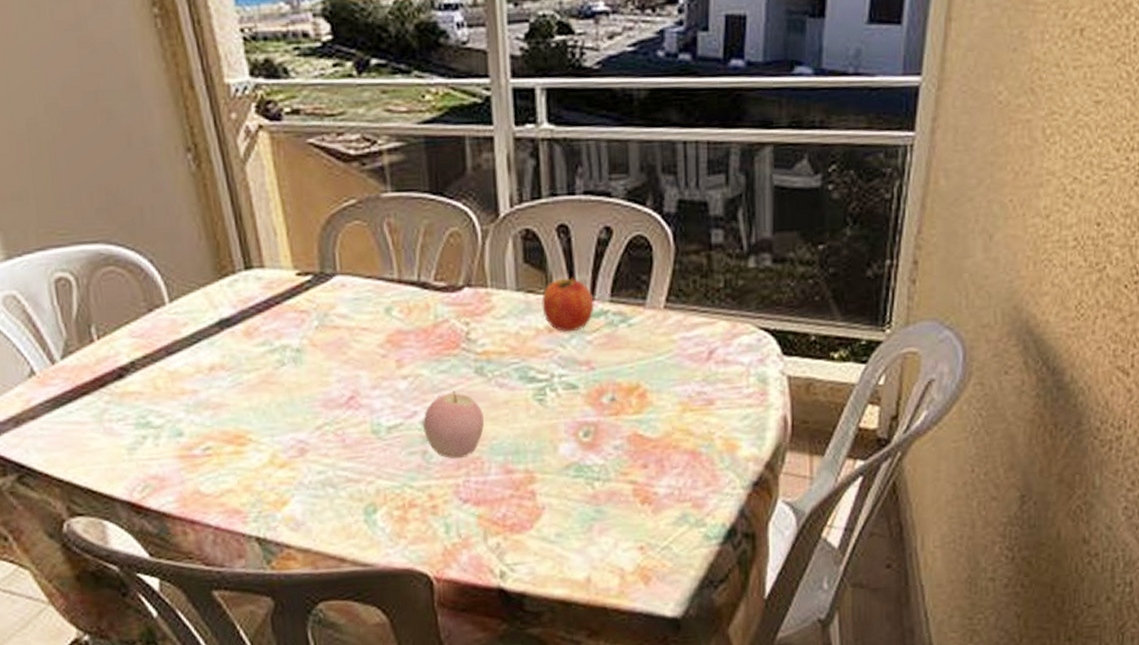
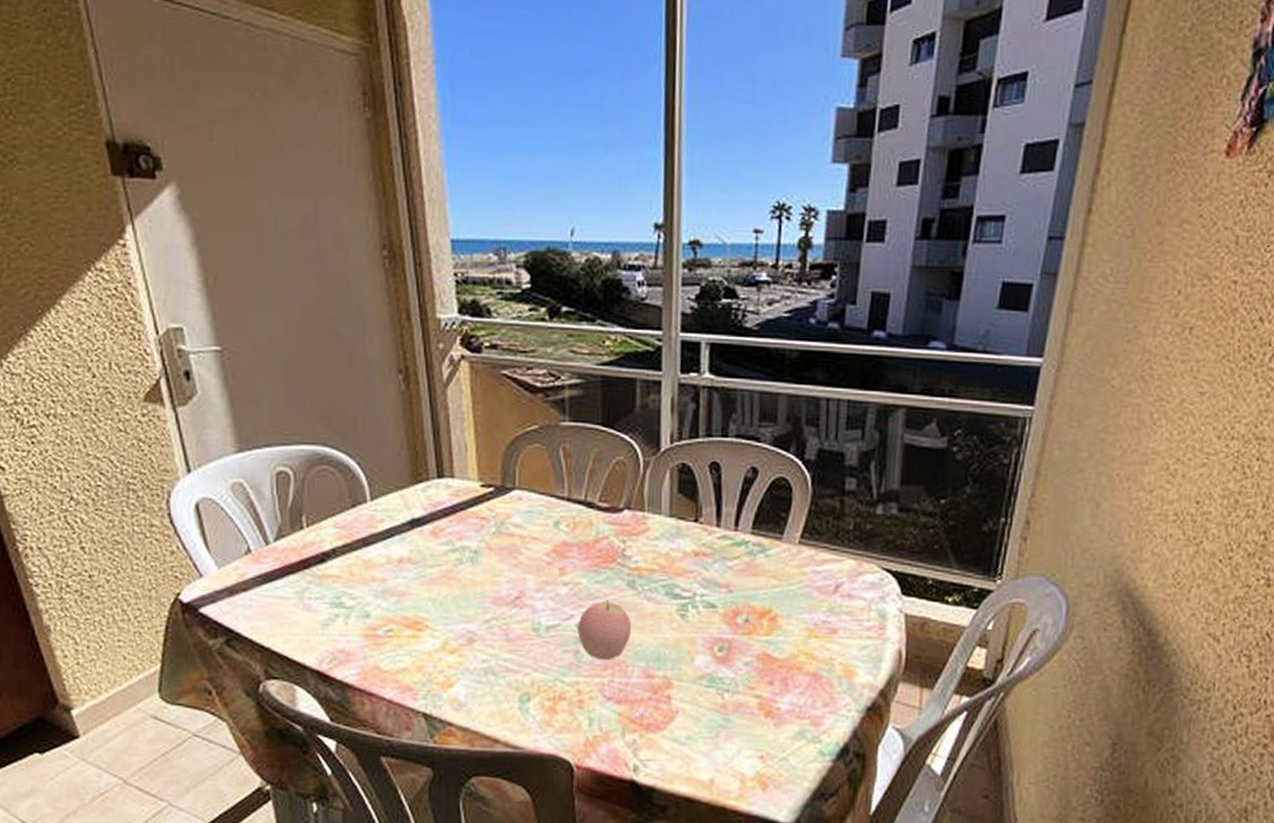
fruit: present [541,277,594,333] -> none [691,509,737,557]

